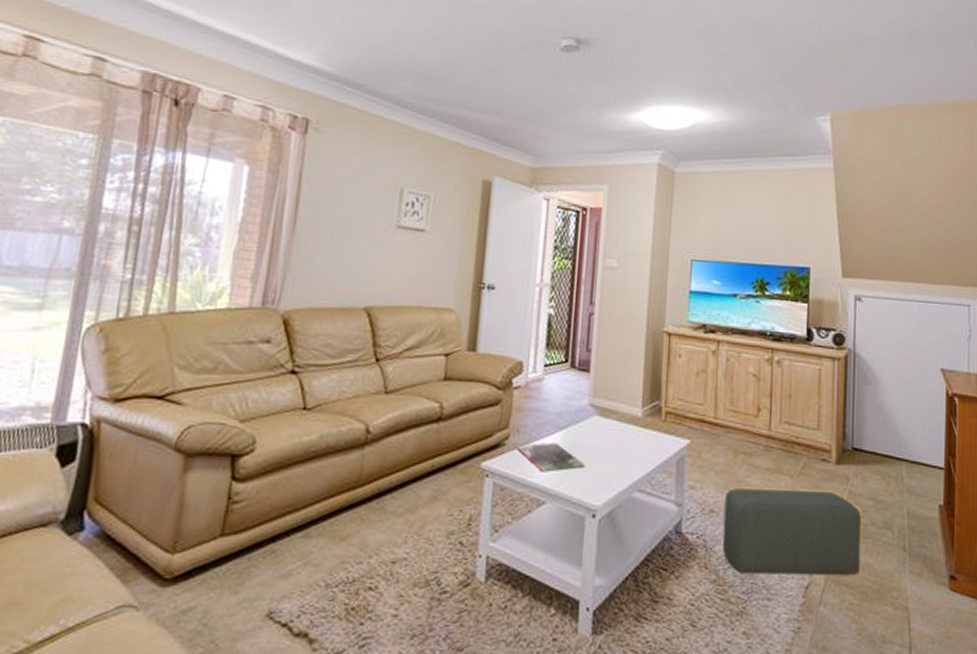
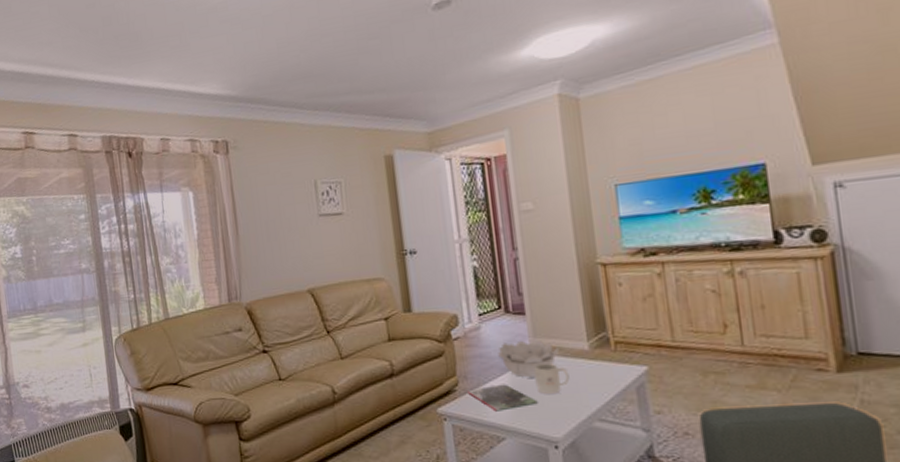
decorative bowl: none [555,399,615,439] -> present [498,340,560,378]
mug: none [585,425,620,460] -> present [534,363,570,395]

